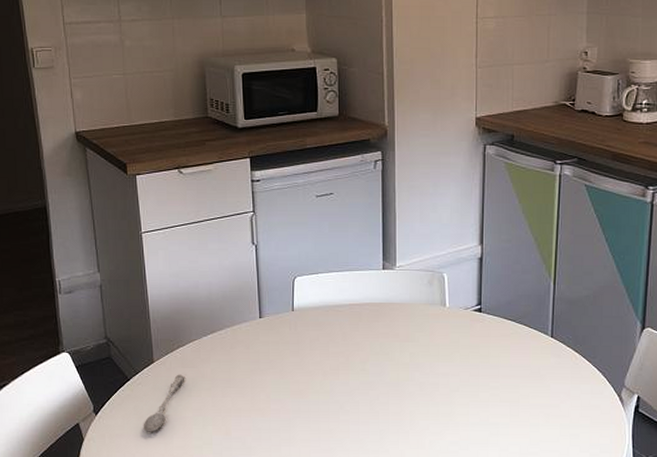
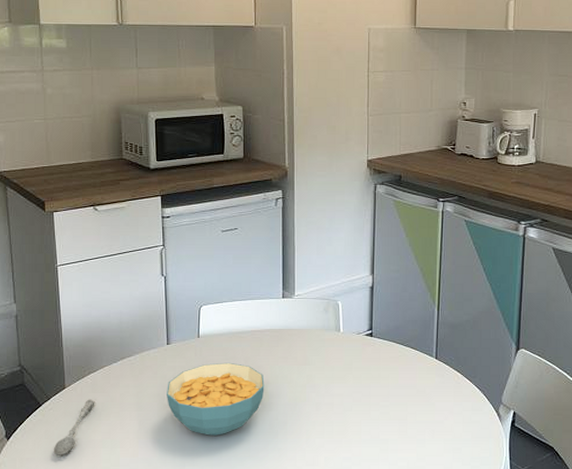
cereal bowl: none [260,337,364,415] -> present [167,362,265,436]

